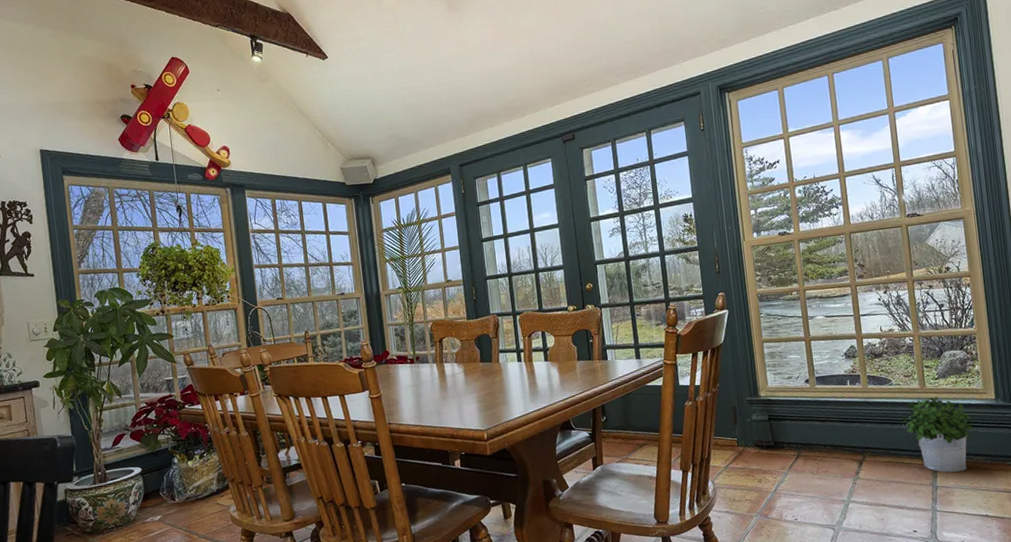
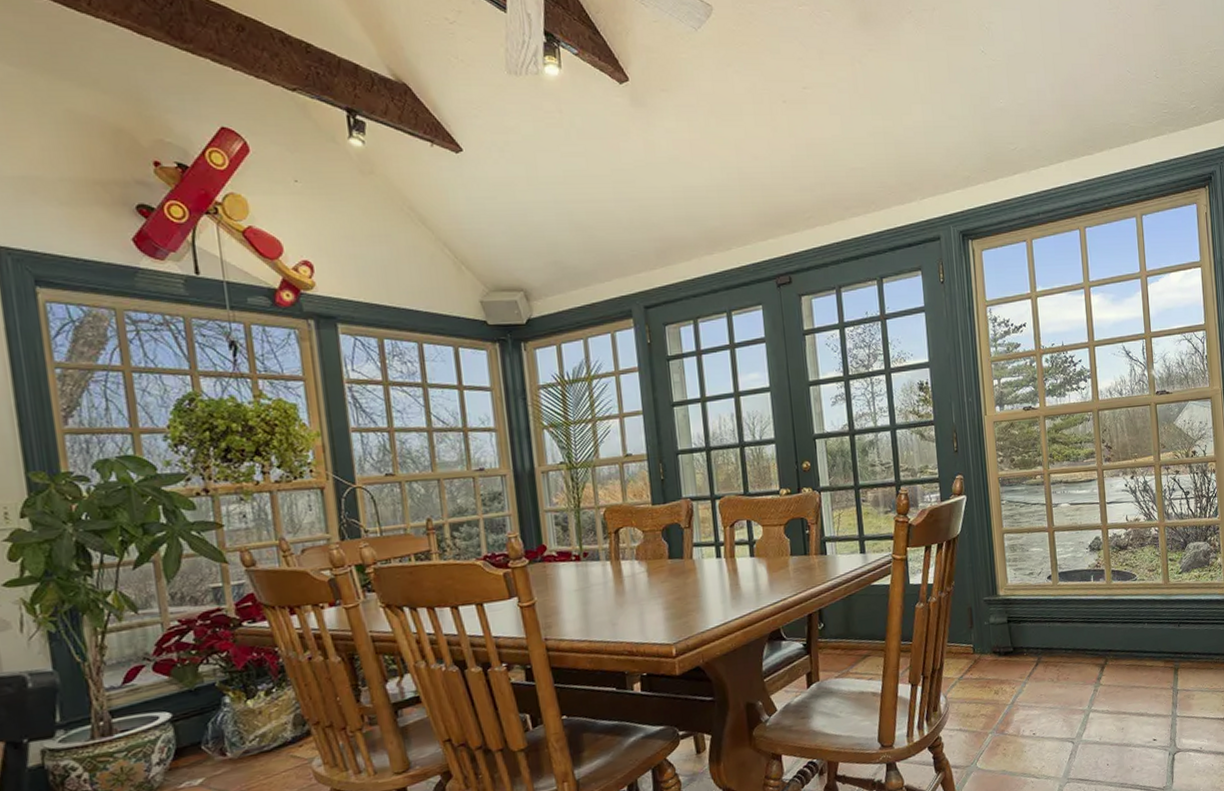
potted plant: present [902,396,974,473] -> none [1145,592,1214,675]

